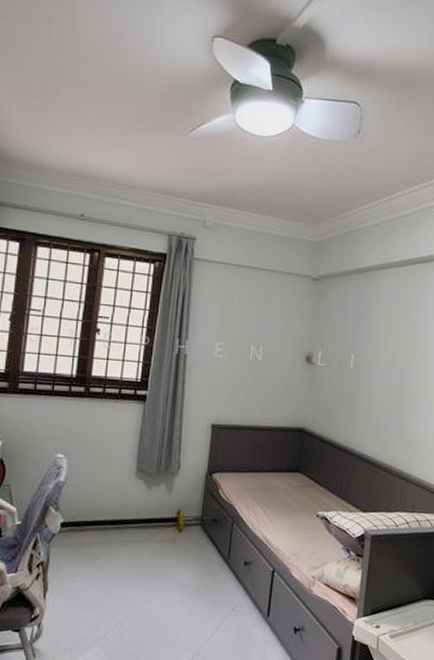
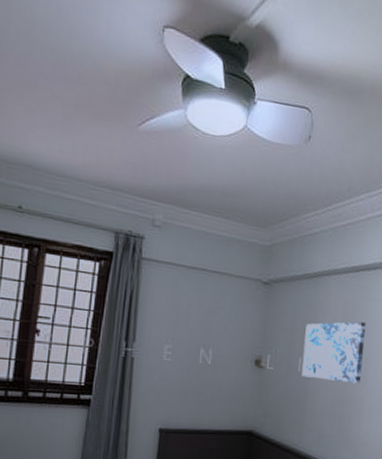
wall art: none [354,316,423,381] -> present [301,321,366,384]

